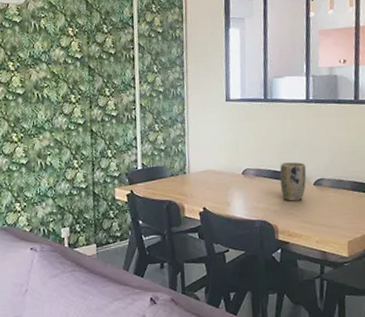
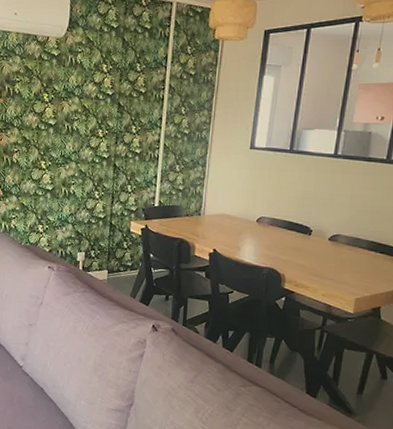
plant pot: present [279,162,307,201] -> none [293,215,324,254]

